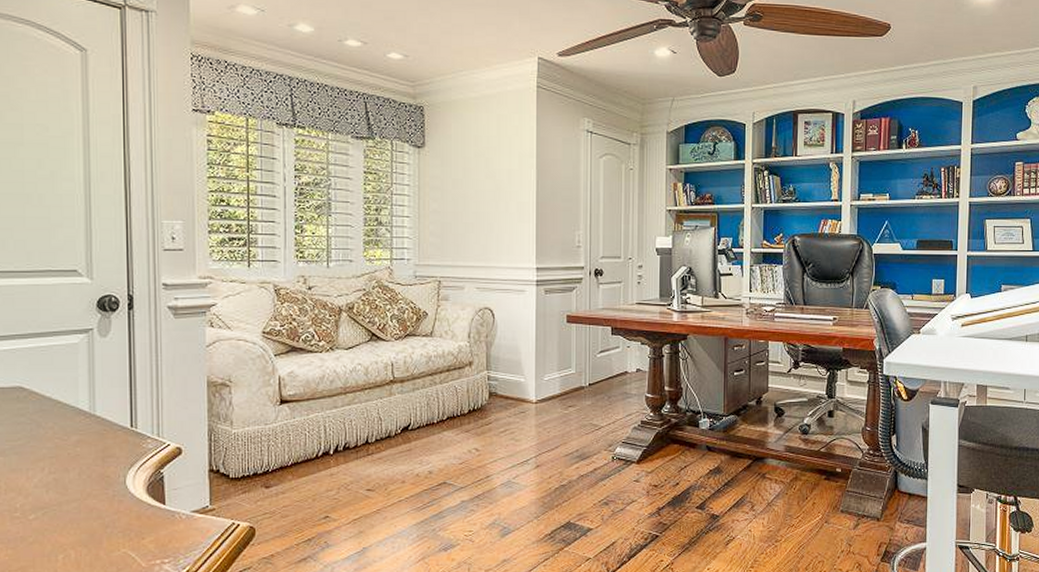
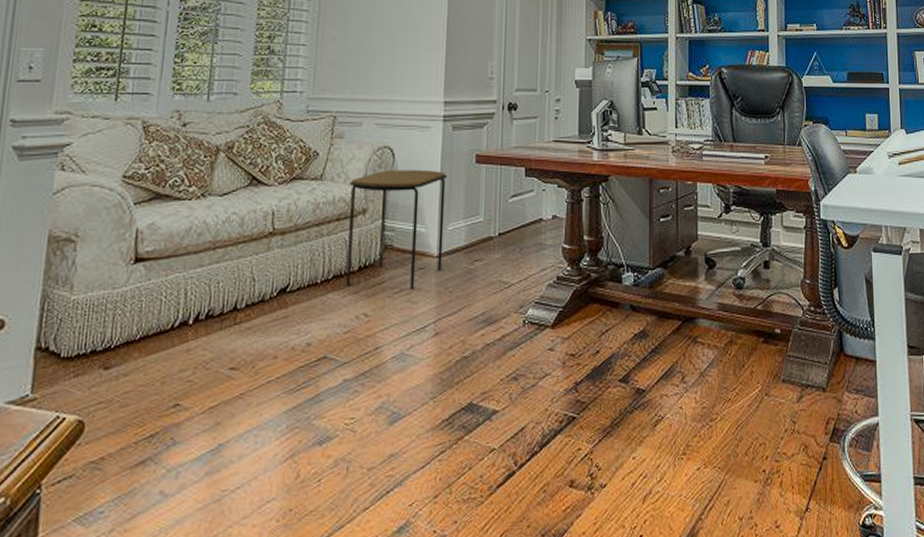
side table: none [456,328,542,430] -> present [346,169,447,291]

